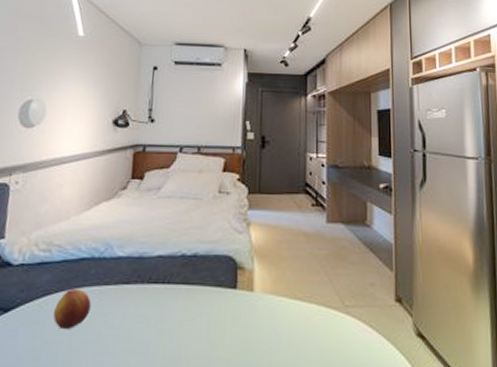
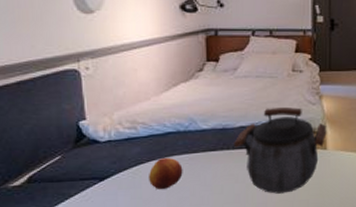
kettle: none [149,234,254,347] -> present [234,106,327,194]

